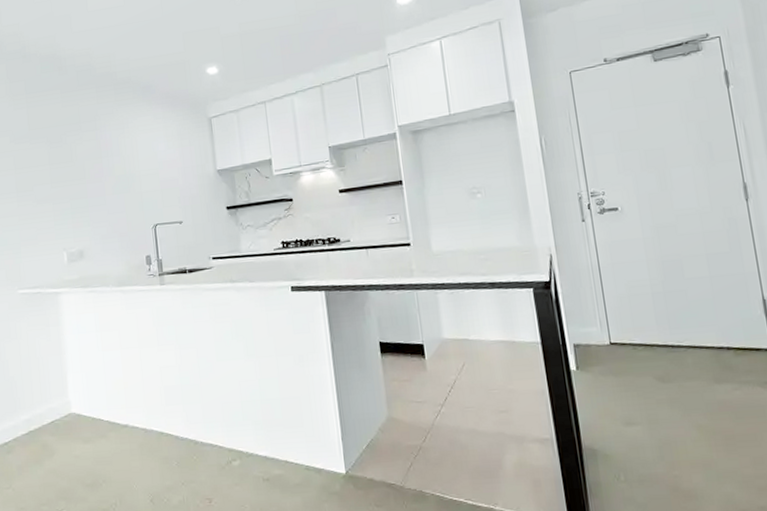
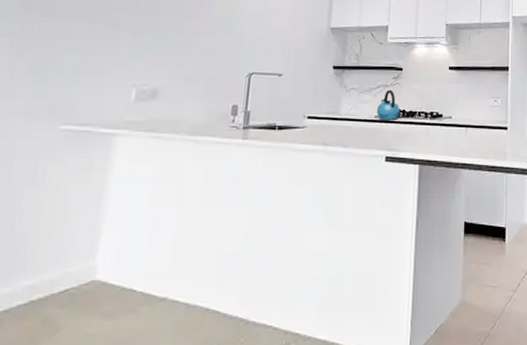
kettle: none [274,221,298,253] -> present [376,89,401,121]

